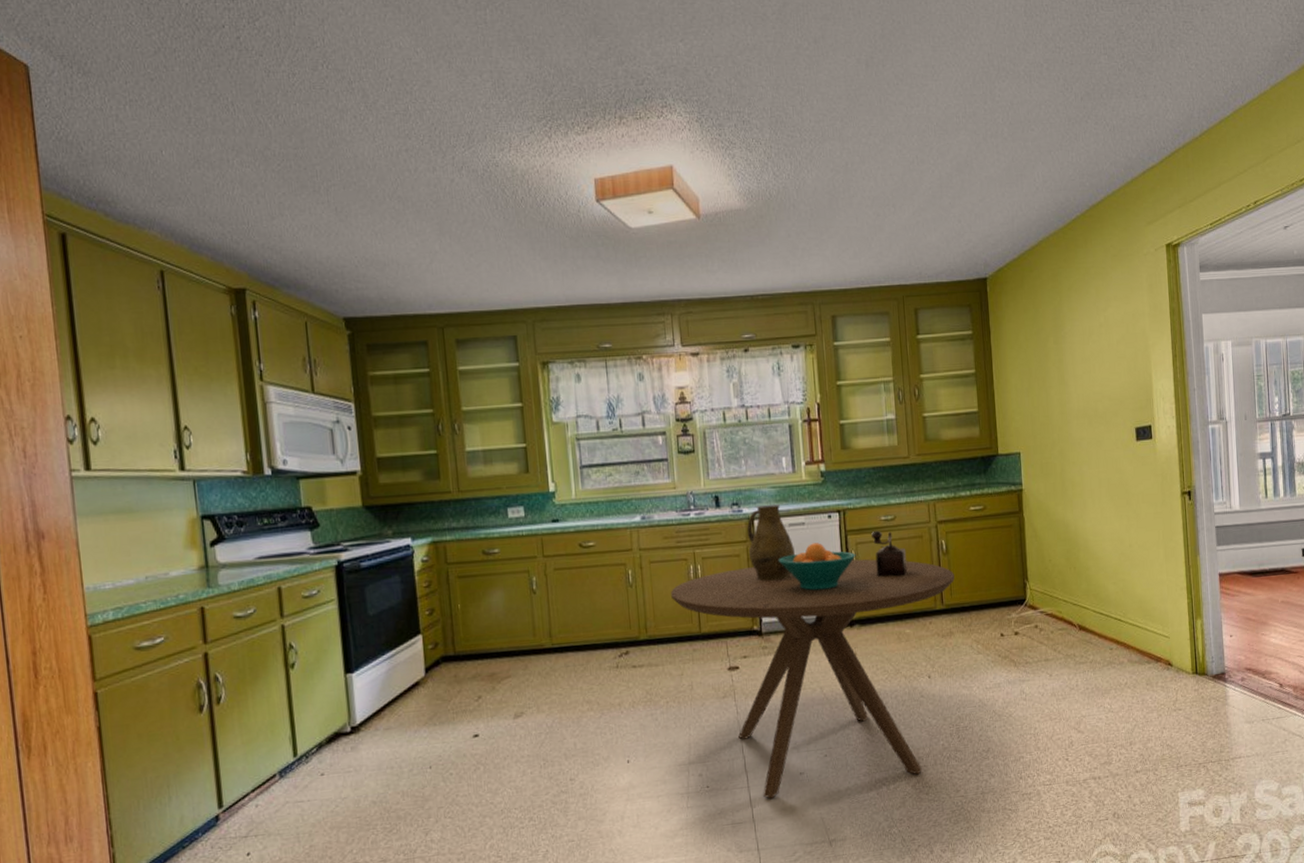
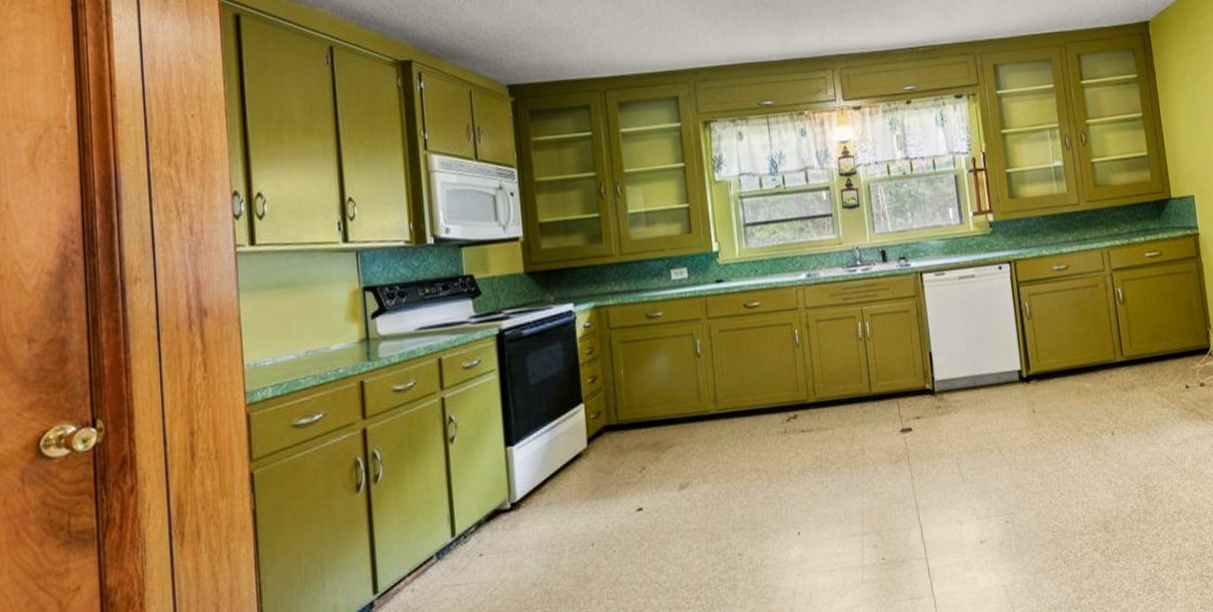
dining table: present [671,559,955,799] -> none [839,310,1134,571]
pitcher: present [746,504,795,581] -> none [915,257,966,337]
fruit bowl: present [779,543,856,591] -> none [949,295,1030,346]
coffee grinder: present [871,530,908,577] -> none [1044,280,1084,329]

